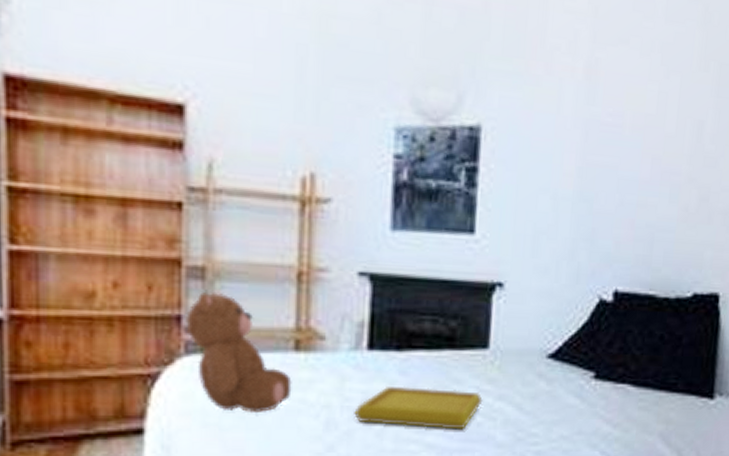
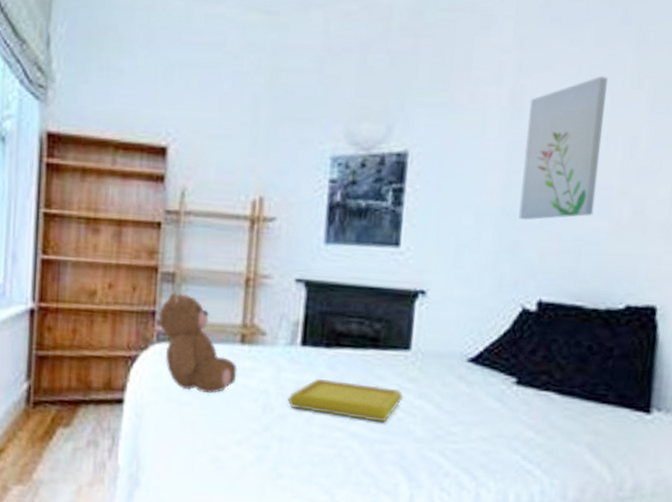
wall art: none [595,55,677,206] -> present [518,76,608,220]

